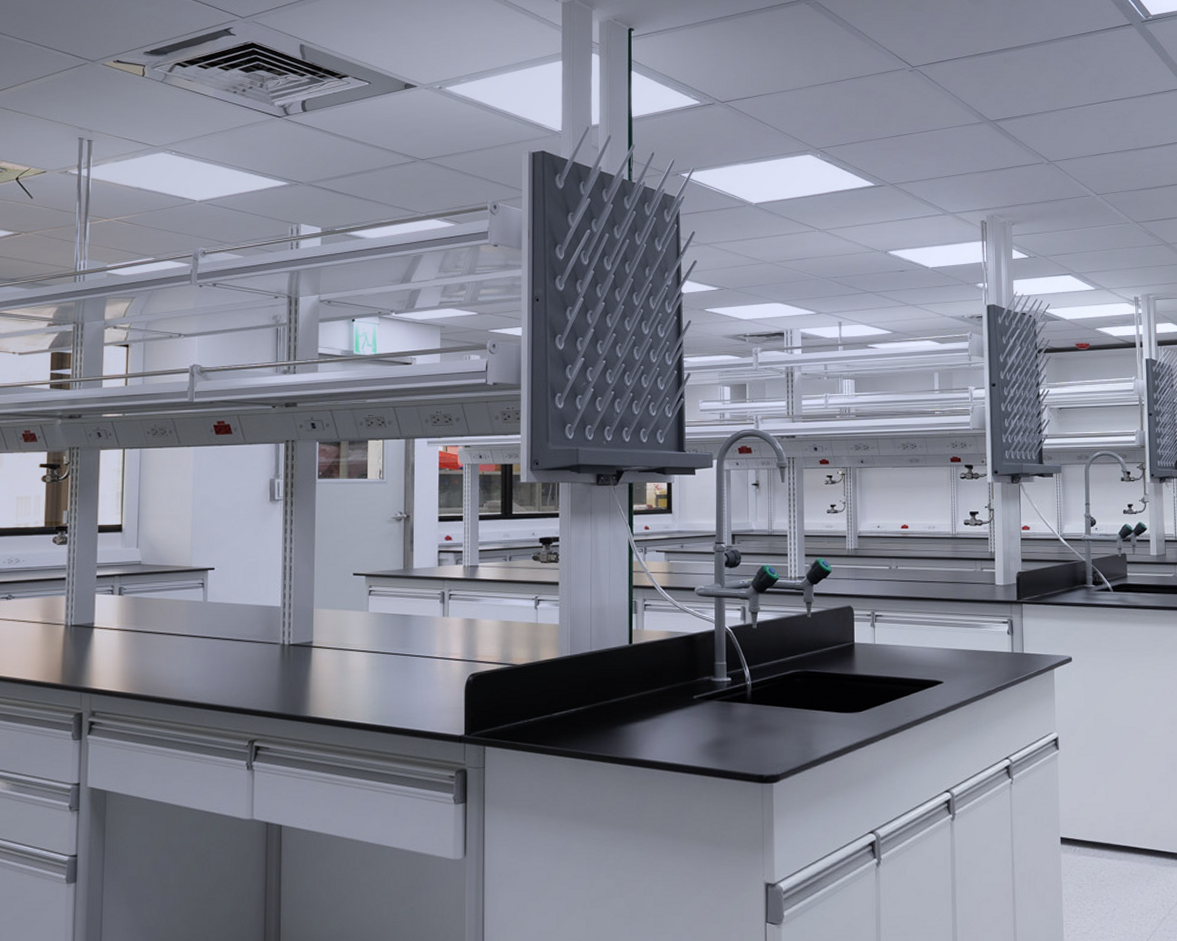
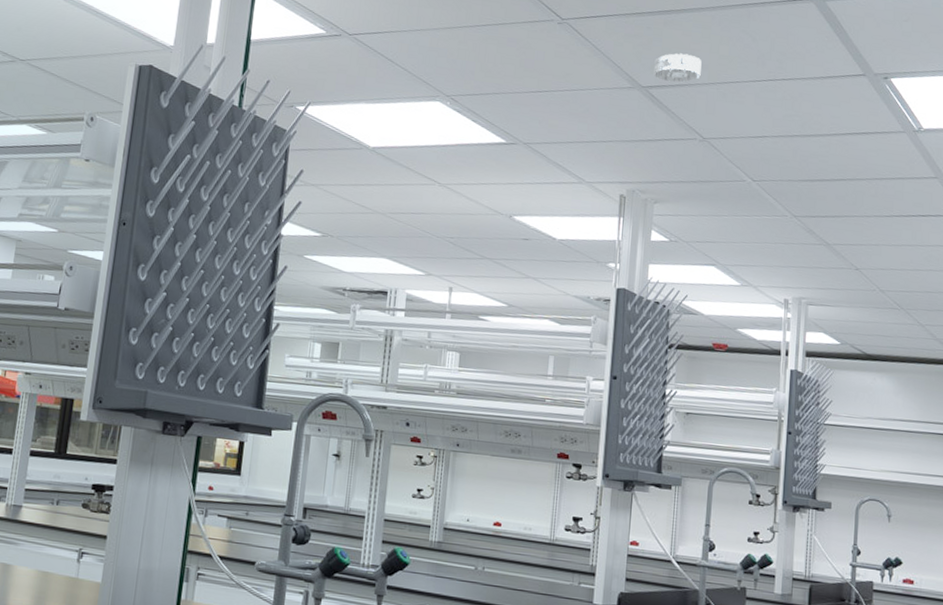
smoke detector: none [999,86,1041,113] -> present [653,53,702,83]

